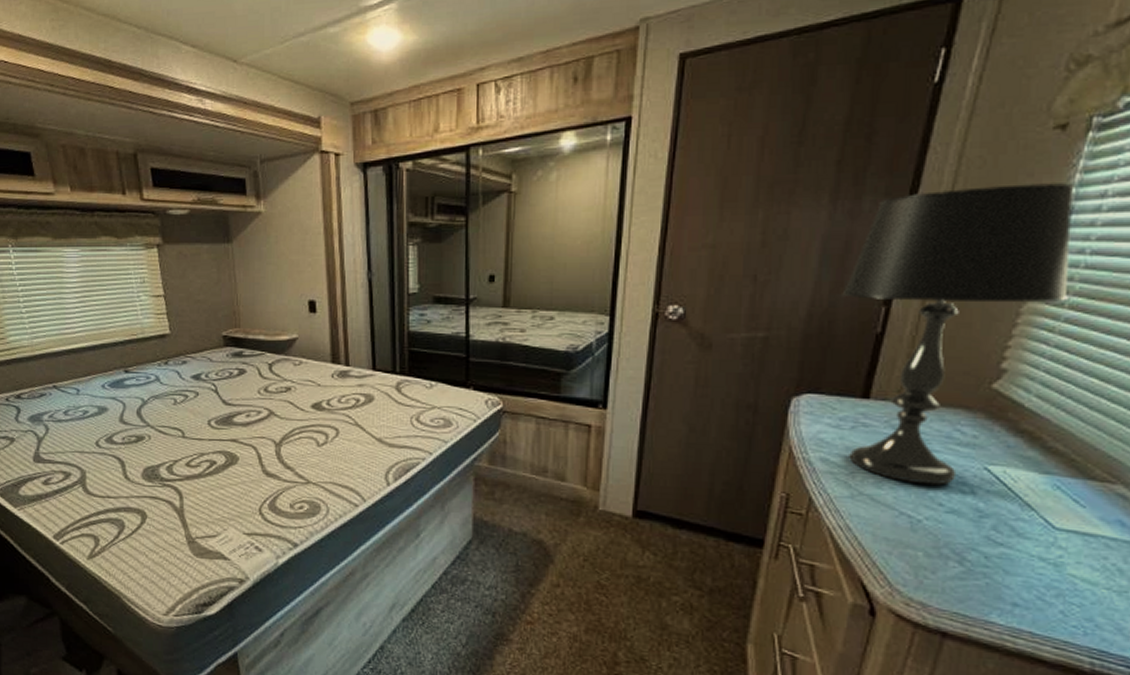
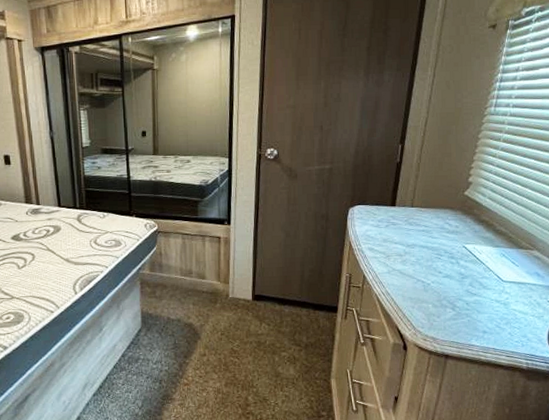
table lamp: present [842,183,1075,486] -> none [375,62,502,261]

